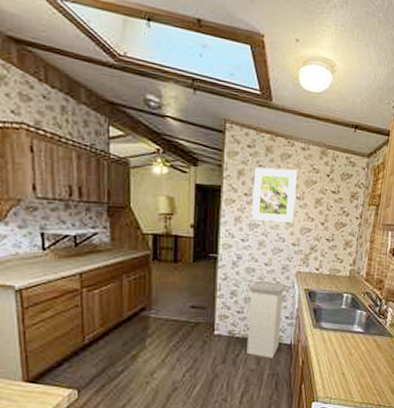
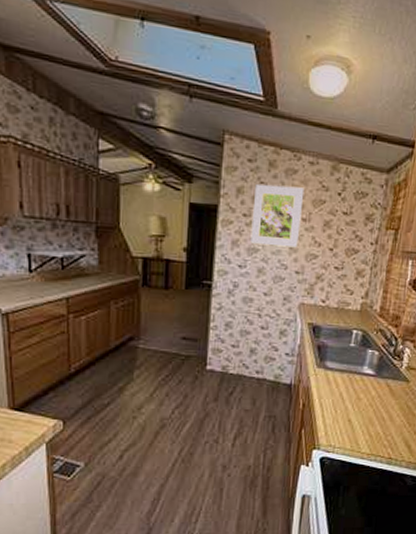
trash can: present [247,280,286,358] -> none [241,311,287,398]

